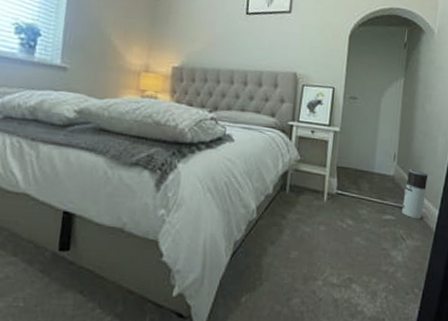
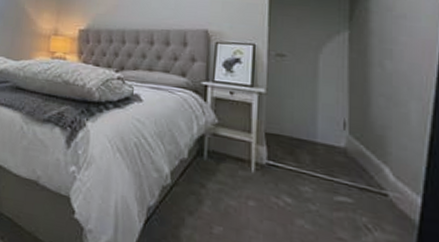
air purifier: present [402,168,429,220] -> none [363,140,400,207]

